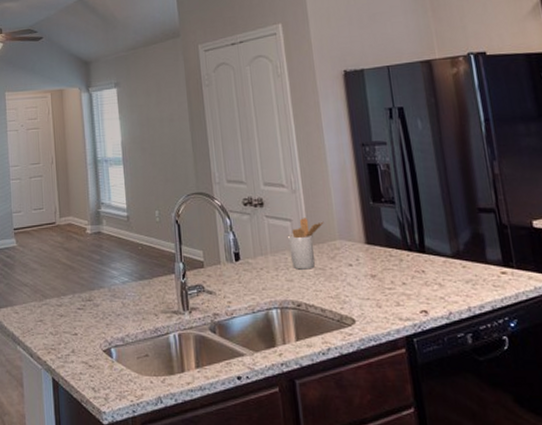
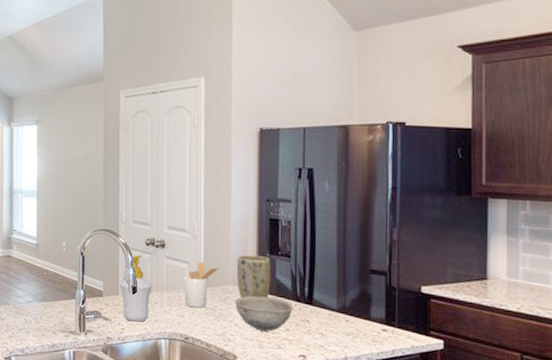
soap bottle: none [219,216,256,293] -> present [119,254,152,322]
plant pot: none [340,204,379,254] -> present [236,254,271,299]
bowl: none [343,249,407,288] -> present [234,295,294,332]

